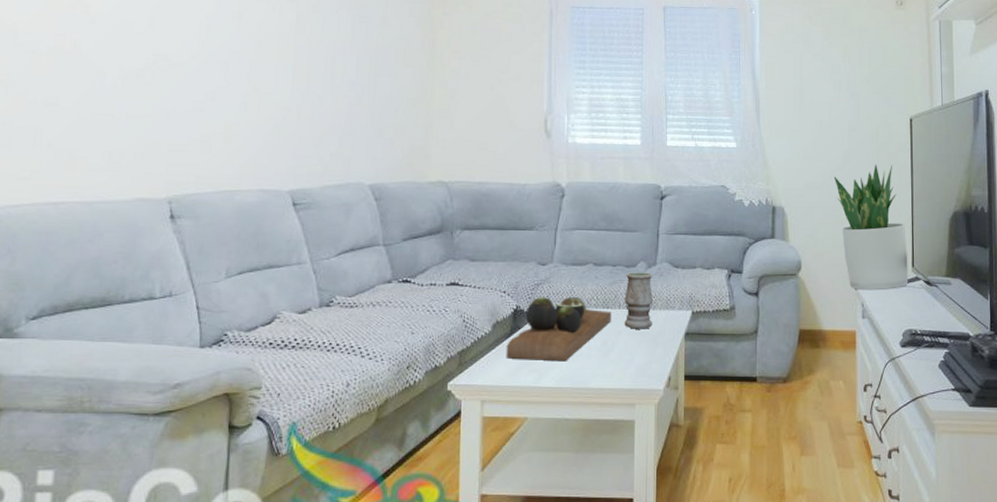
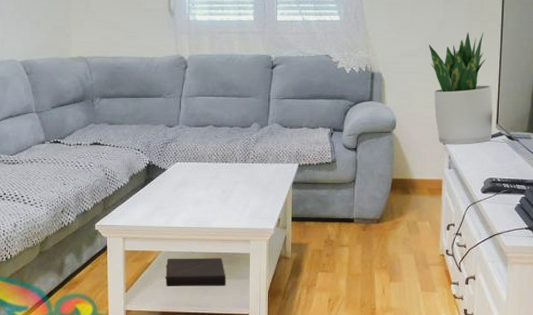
decorative tray: present [506,296,612,362] -> none [142,153,230,207]
book: none [531,426,606,463] -> present [165,258,226,286]
vase: present [624,272,654,329] -> none [240,132,265,180]

